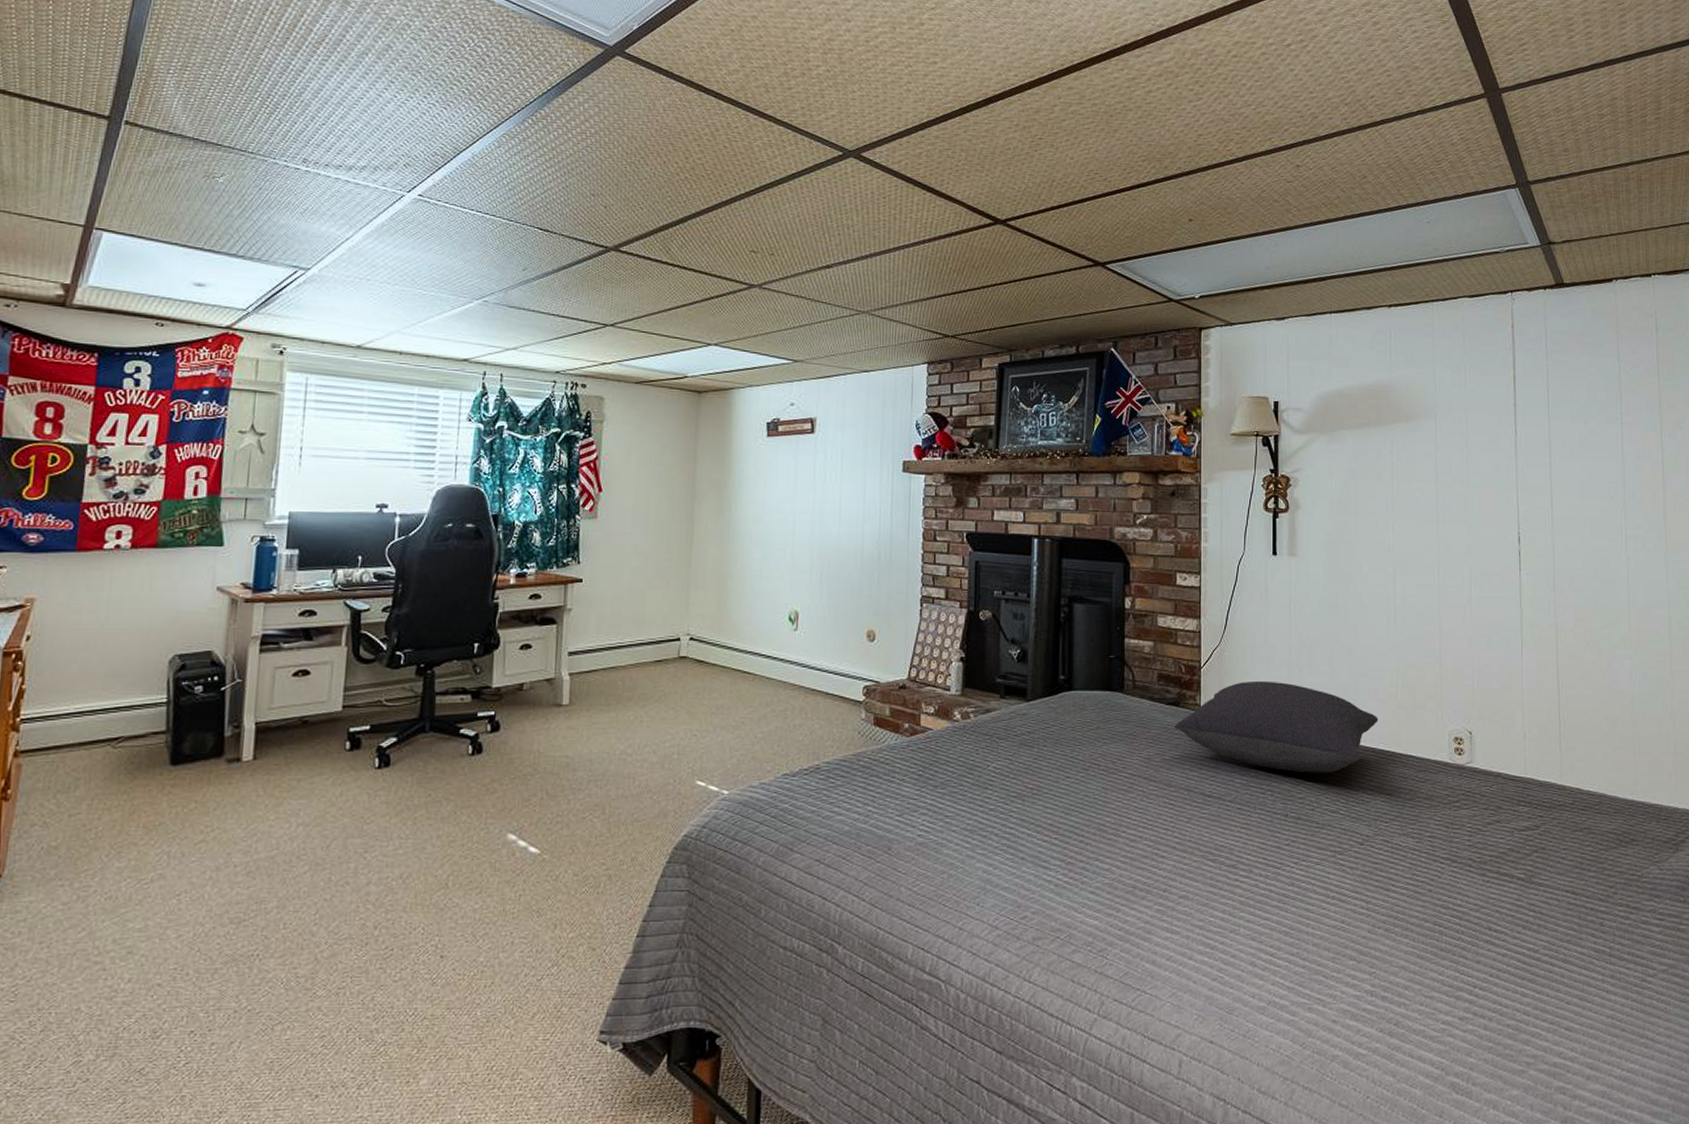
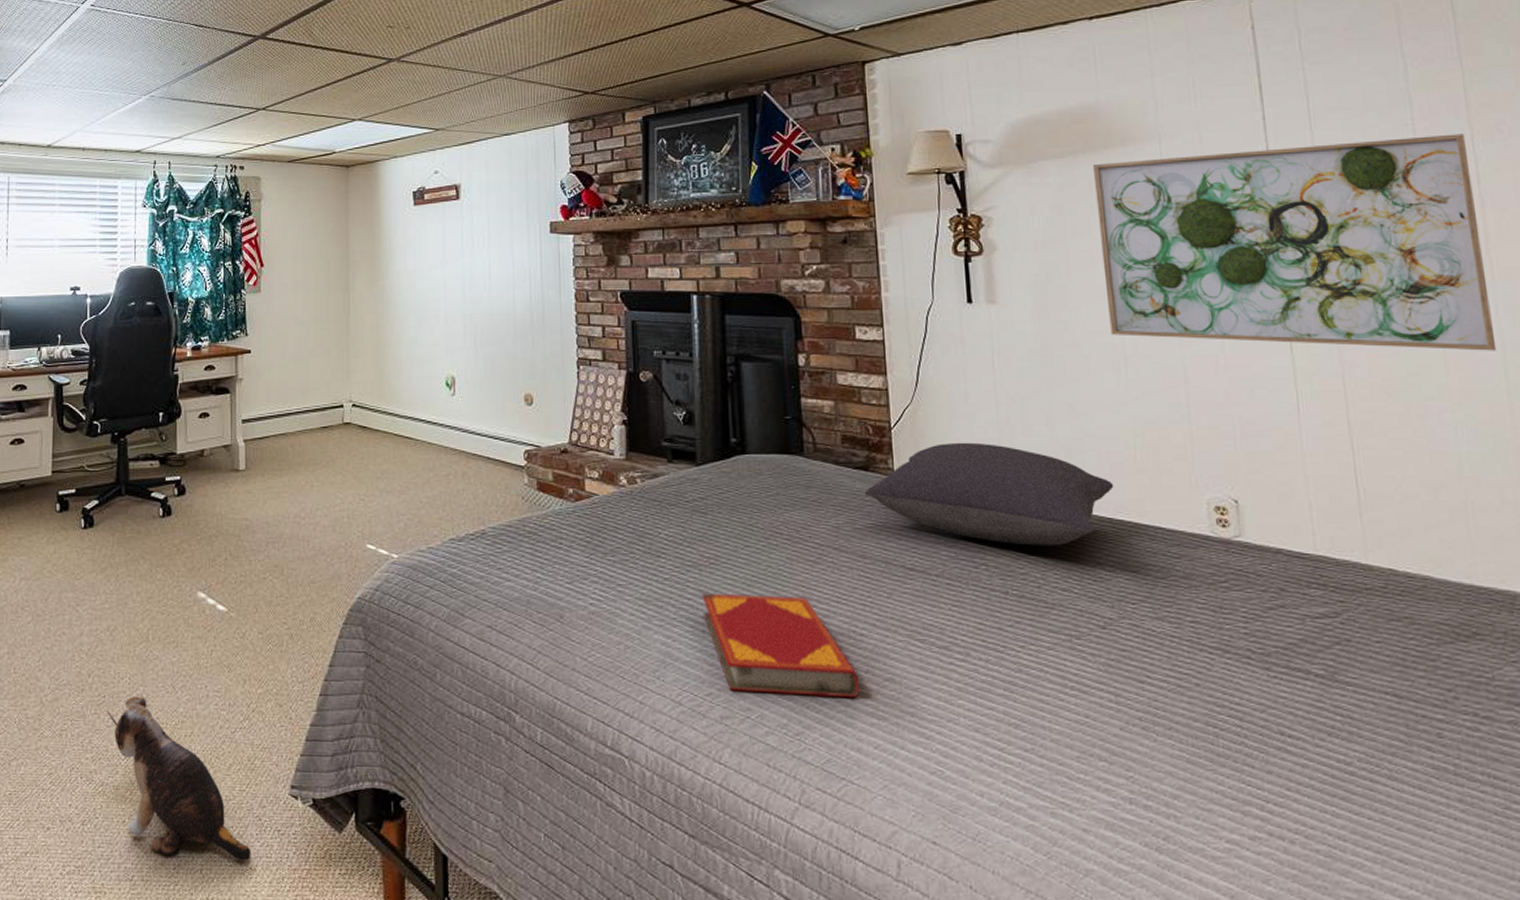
plush toy: none [394,947,552,1114] -> present [107,696,251,862]
hardback book: none [1023,822,1158,916] -> present [702,593,860,699]
wall art: none [1383,428,1665,609] -> present [1093,134,1497,351]

